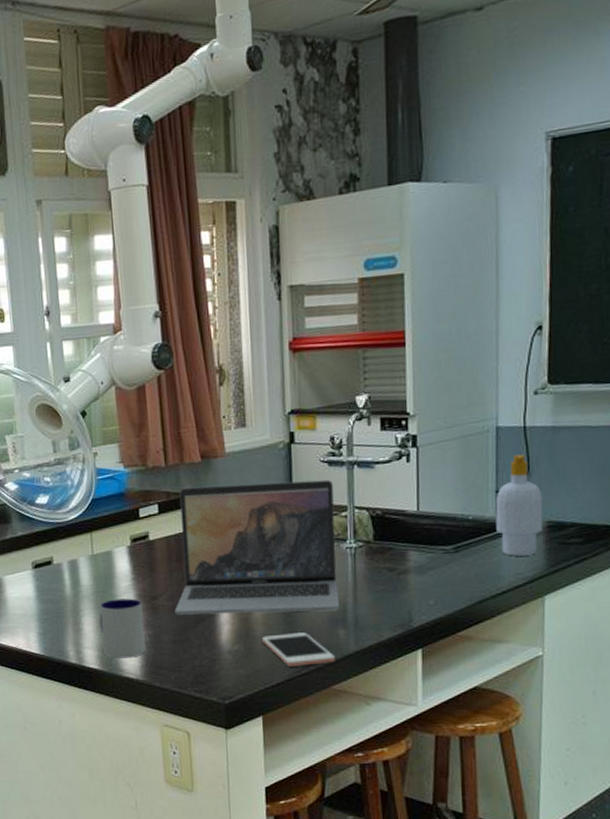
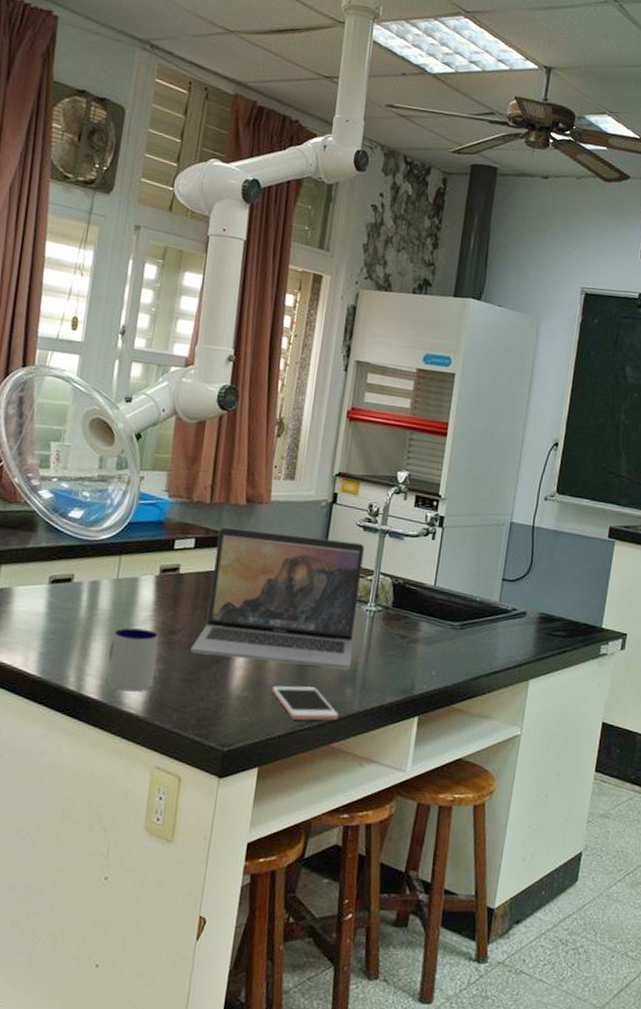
soap bottle: present [495,454,543,556] -> none [498,549,540,641]

